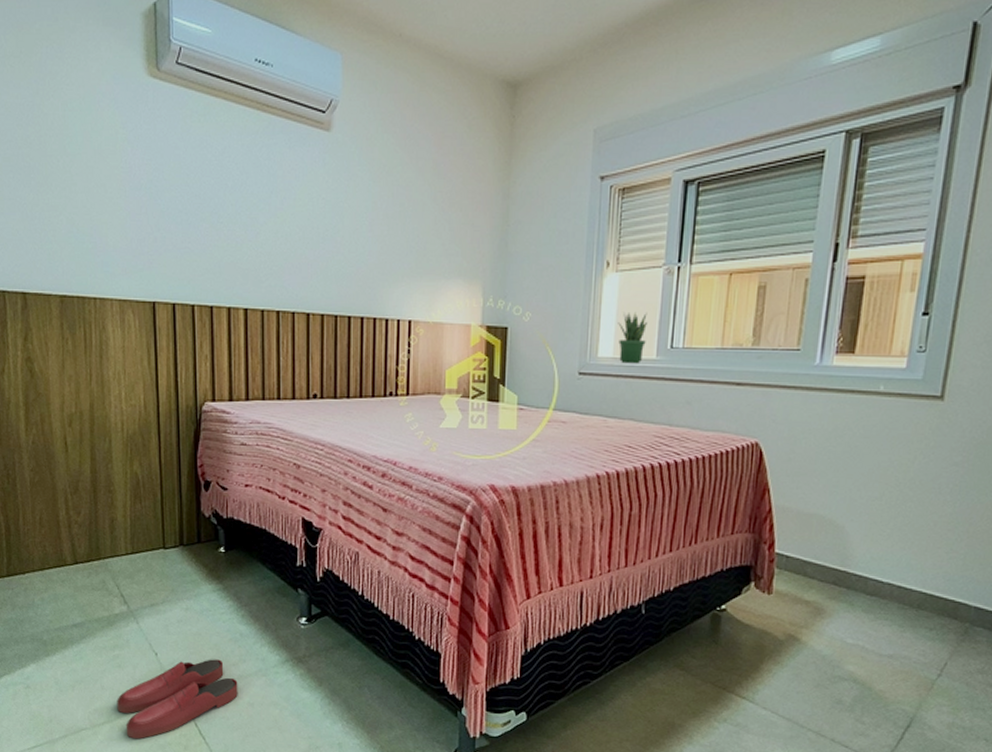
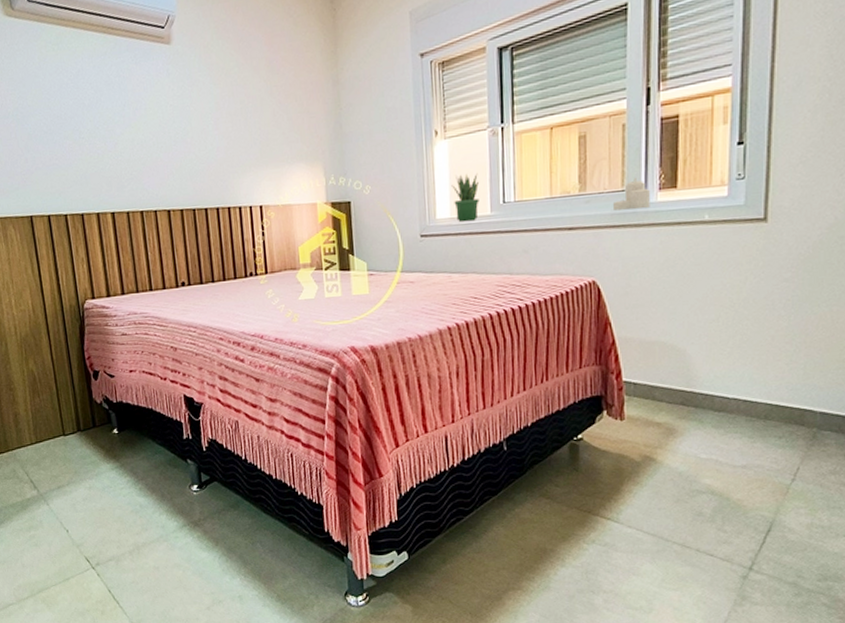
slippers: present [117,659,238,739] -> none [37,530,144,609]
candle: none [786,336,826,372] -> present [613,177,650,211]

